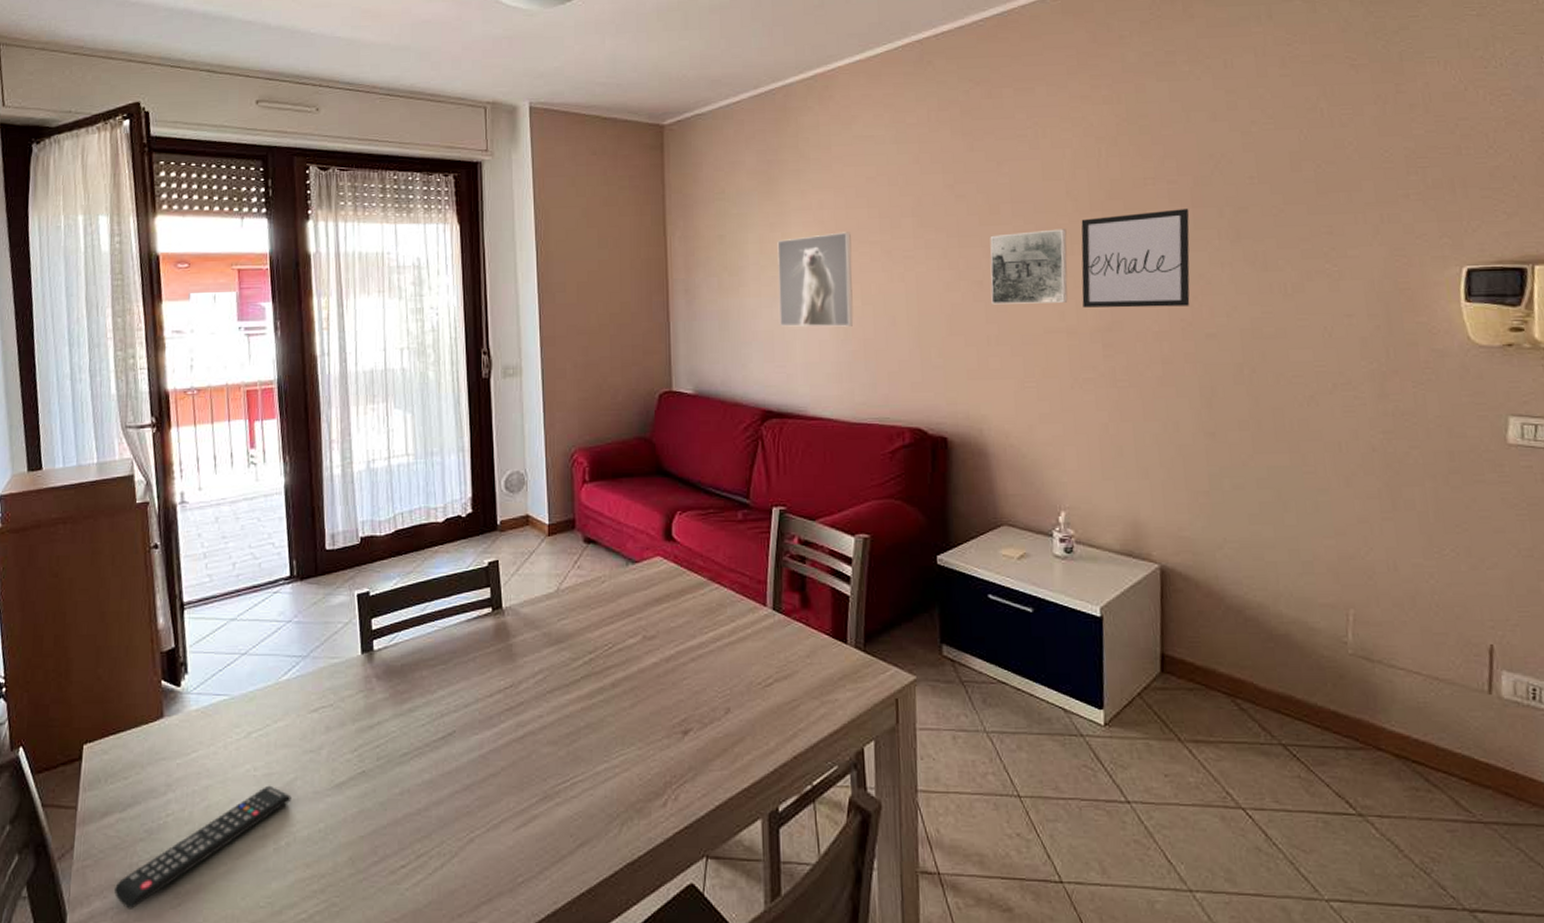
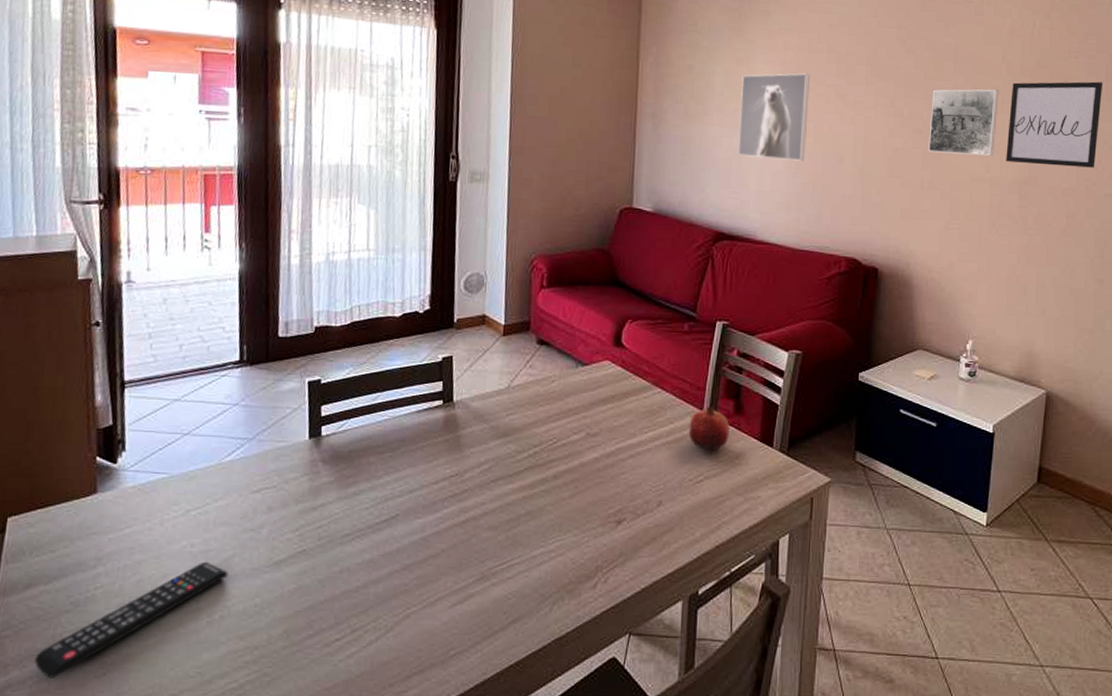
fruit: none [752,600,797,650] -> present [688,406,730,450]

